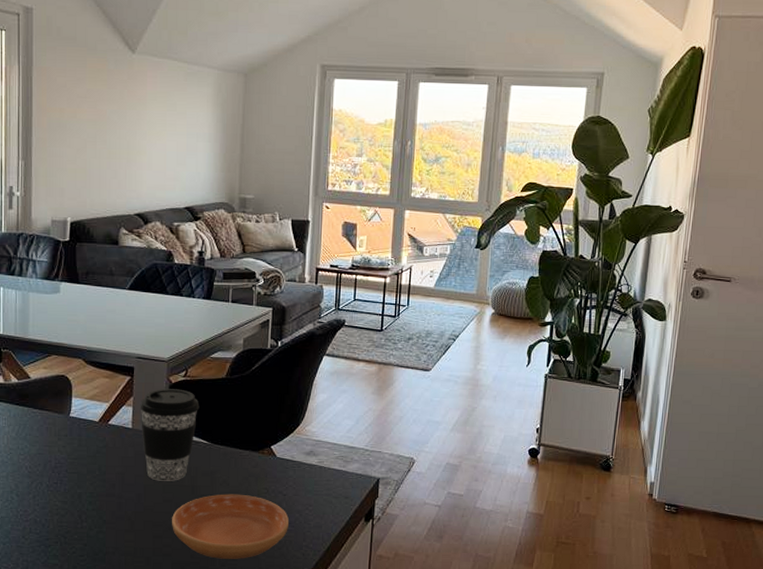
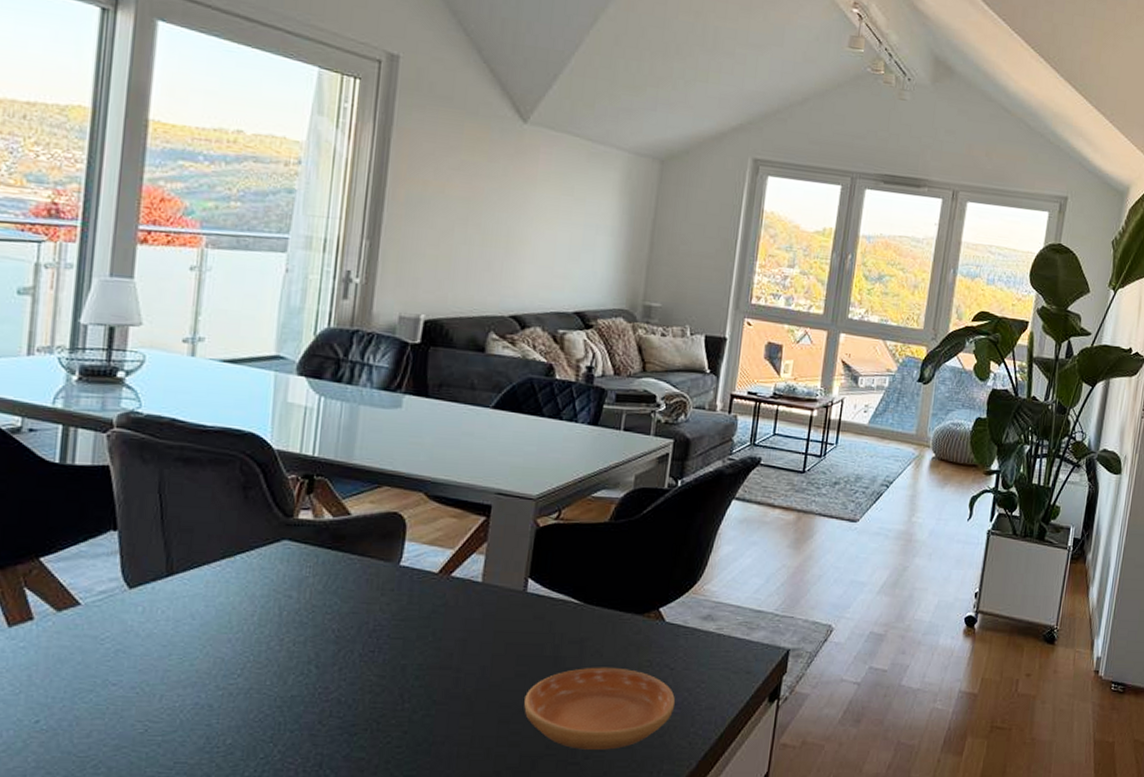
coffee cup: present [140,389,200,481] -> none [494,533,573,651]

